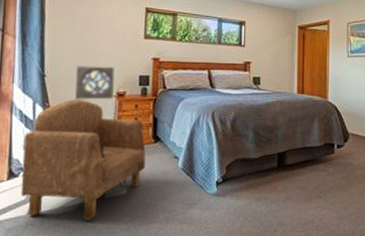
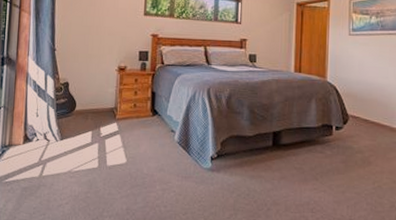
armchair: present [20,98,146,221] -> none [34,71,144,186]
wall ornament: present [75,66,115,100] -> none [81,41,117,74]

